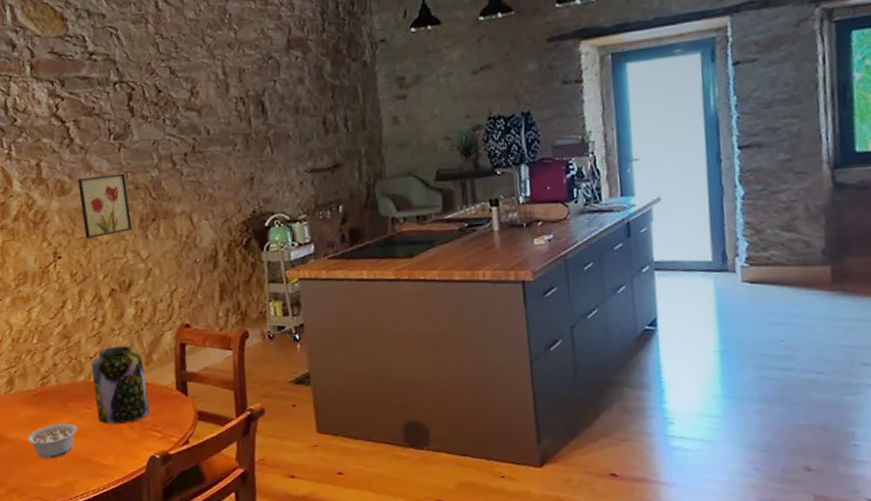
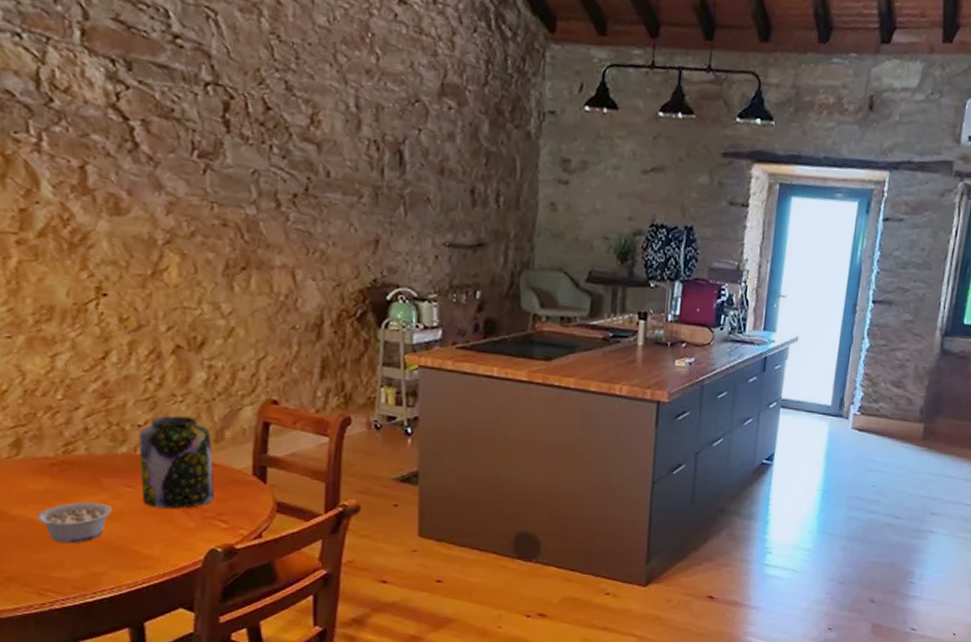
wall art: present [78,173,133,239] -> none [141,197,214,279]

